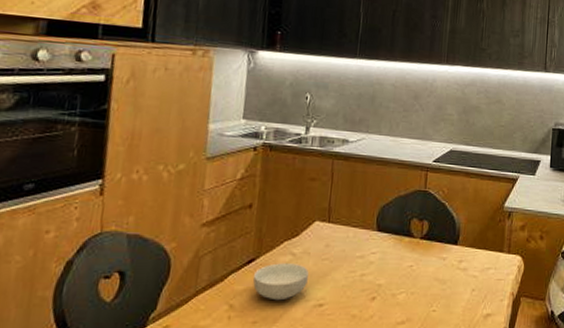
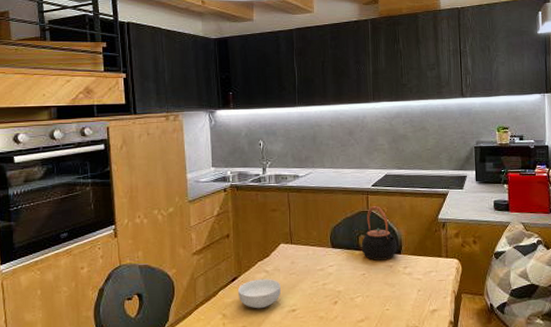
teapot: none [412,185,455,251] -> present [361,206,398,260]

